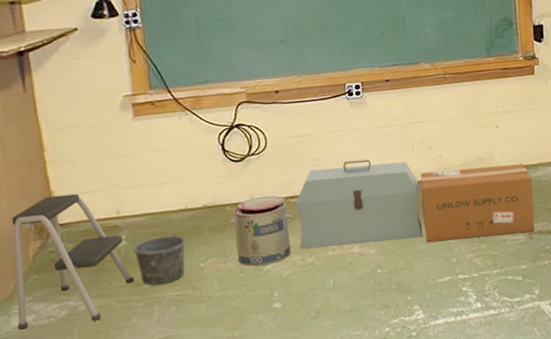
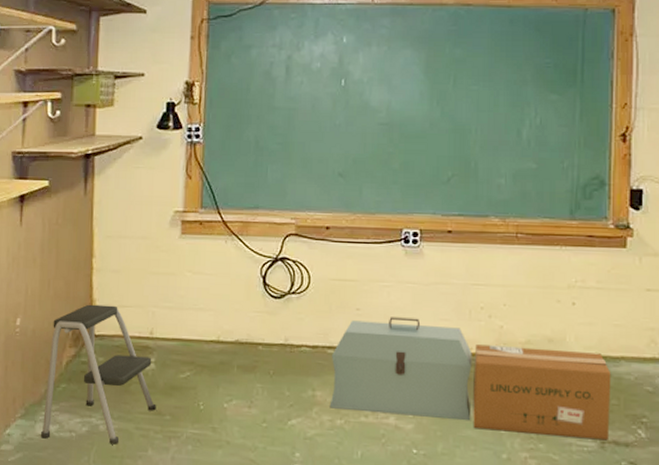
bucket: present [132,218,187,285] -> none [159,346,214,419]
paint can: present [228,195,294,266] -> none [259,340,328,419]

